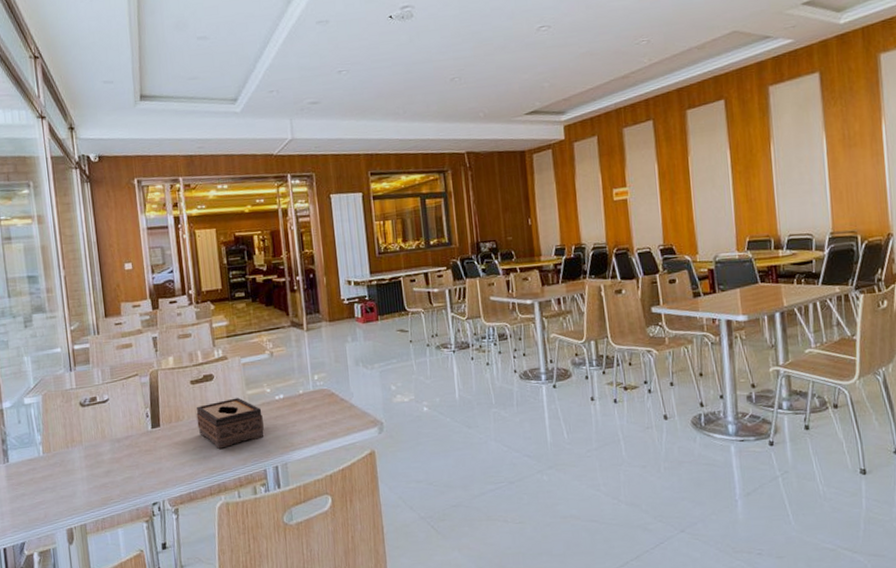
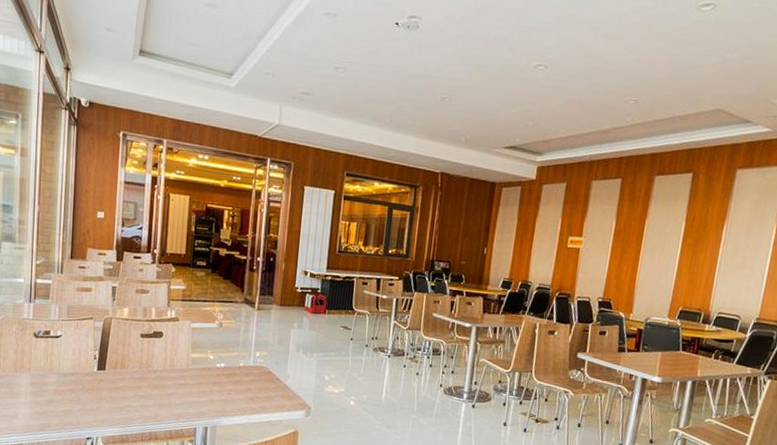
tissue box: present [196,397,265,449] -> none [140,358,202,401]

